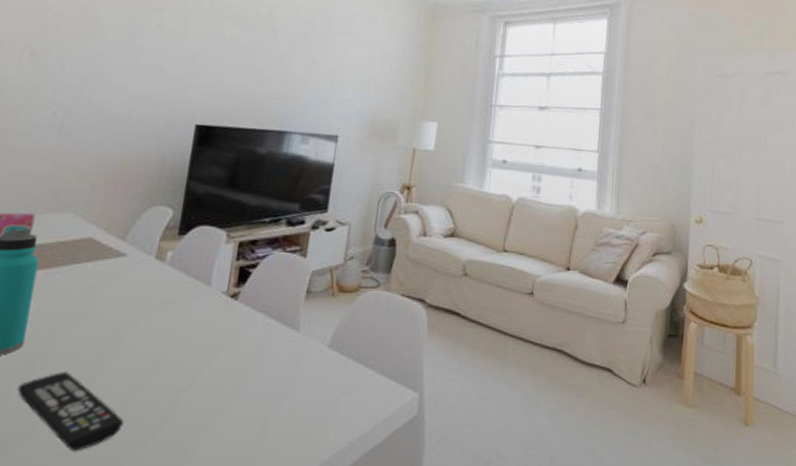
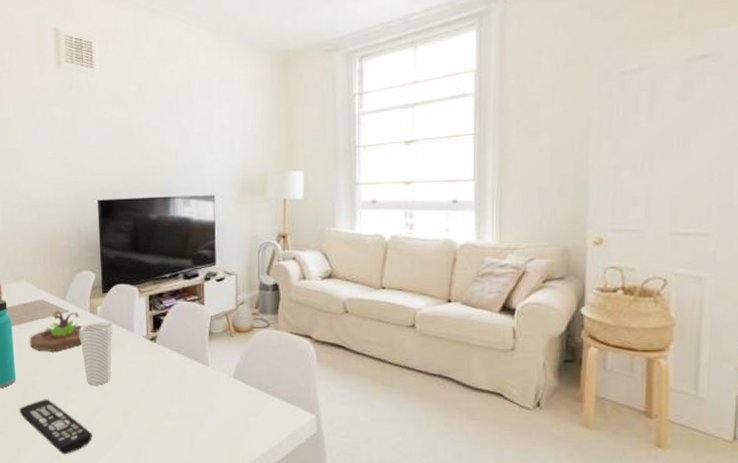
succulent planter: none [58,254,142,307] -> present [30,311,83,351]
cup: none [131,271,185,354] -> present [78,322,114,385]

